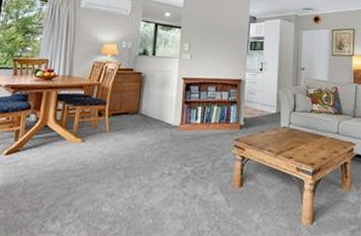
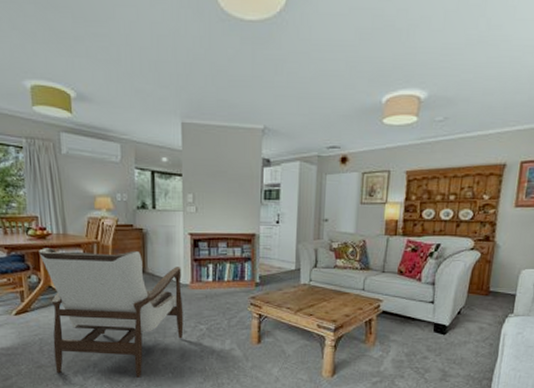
armchair: none [34,88,173,225] -> present [39,248,184,378]

